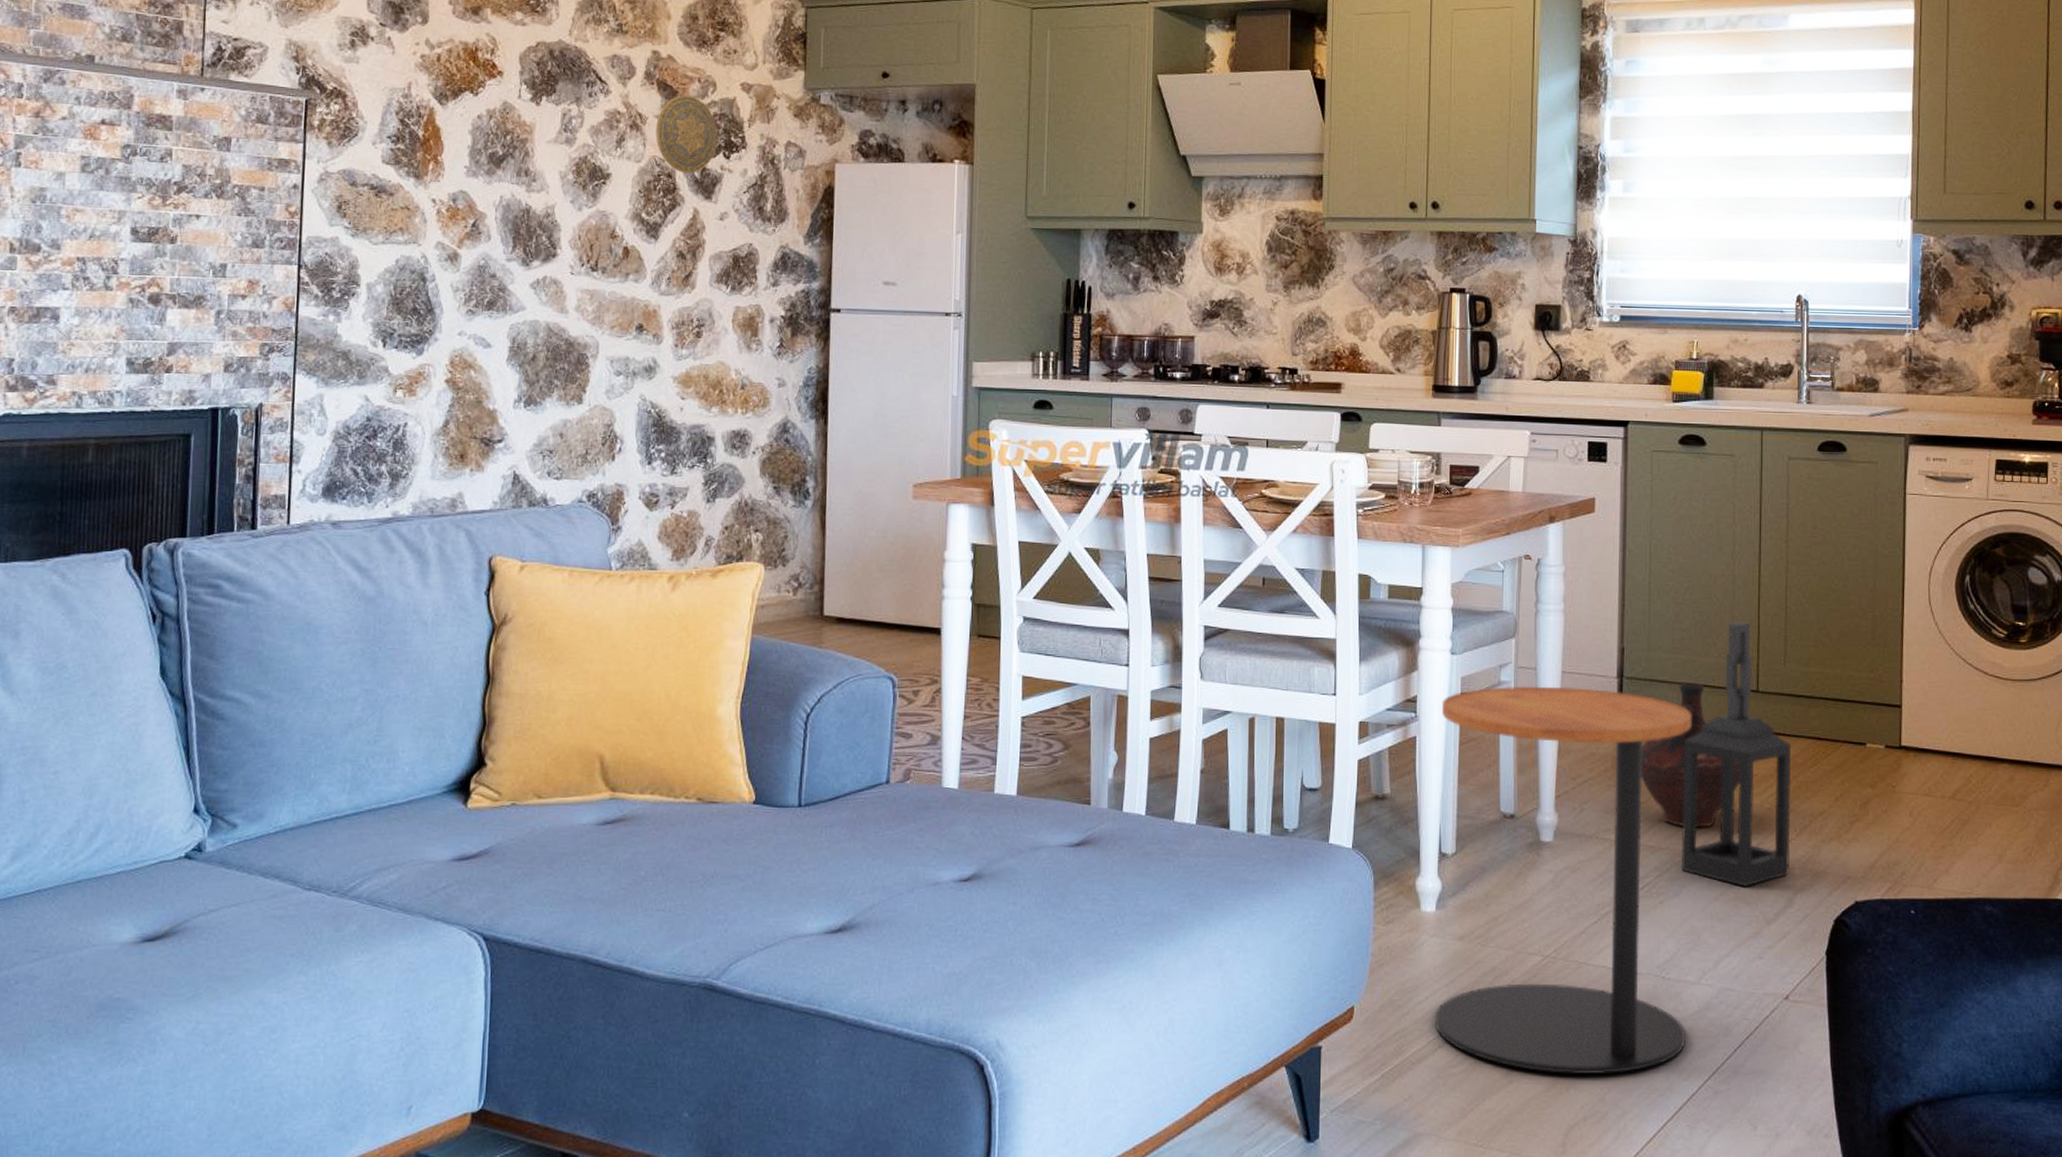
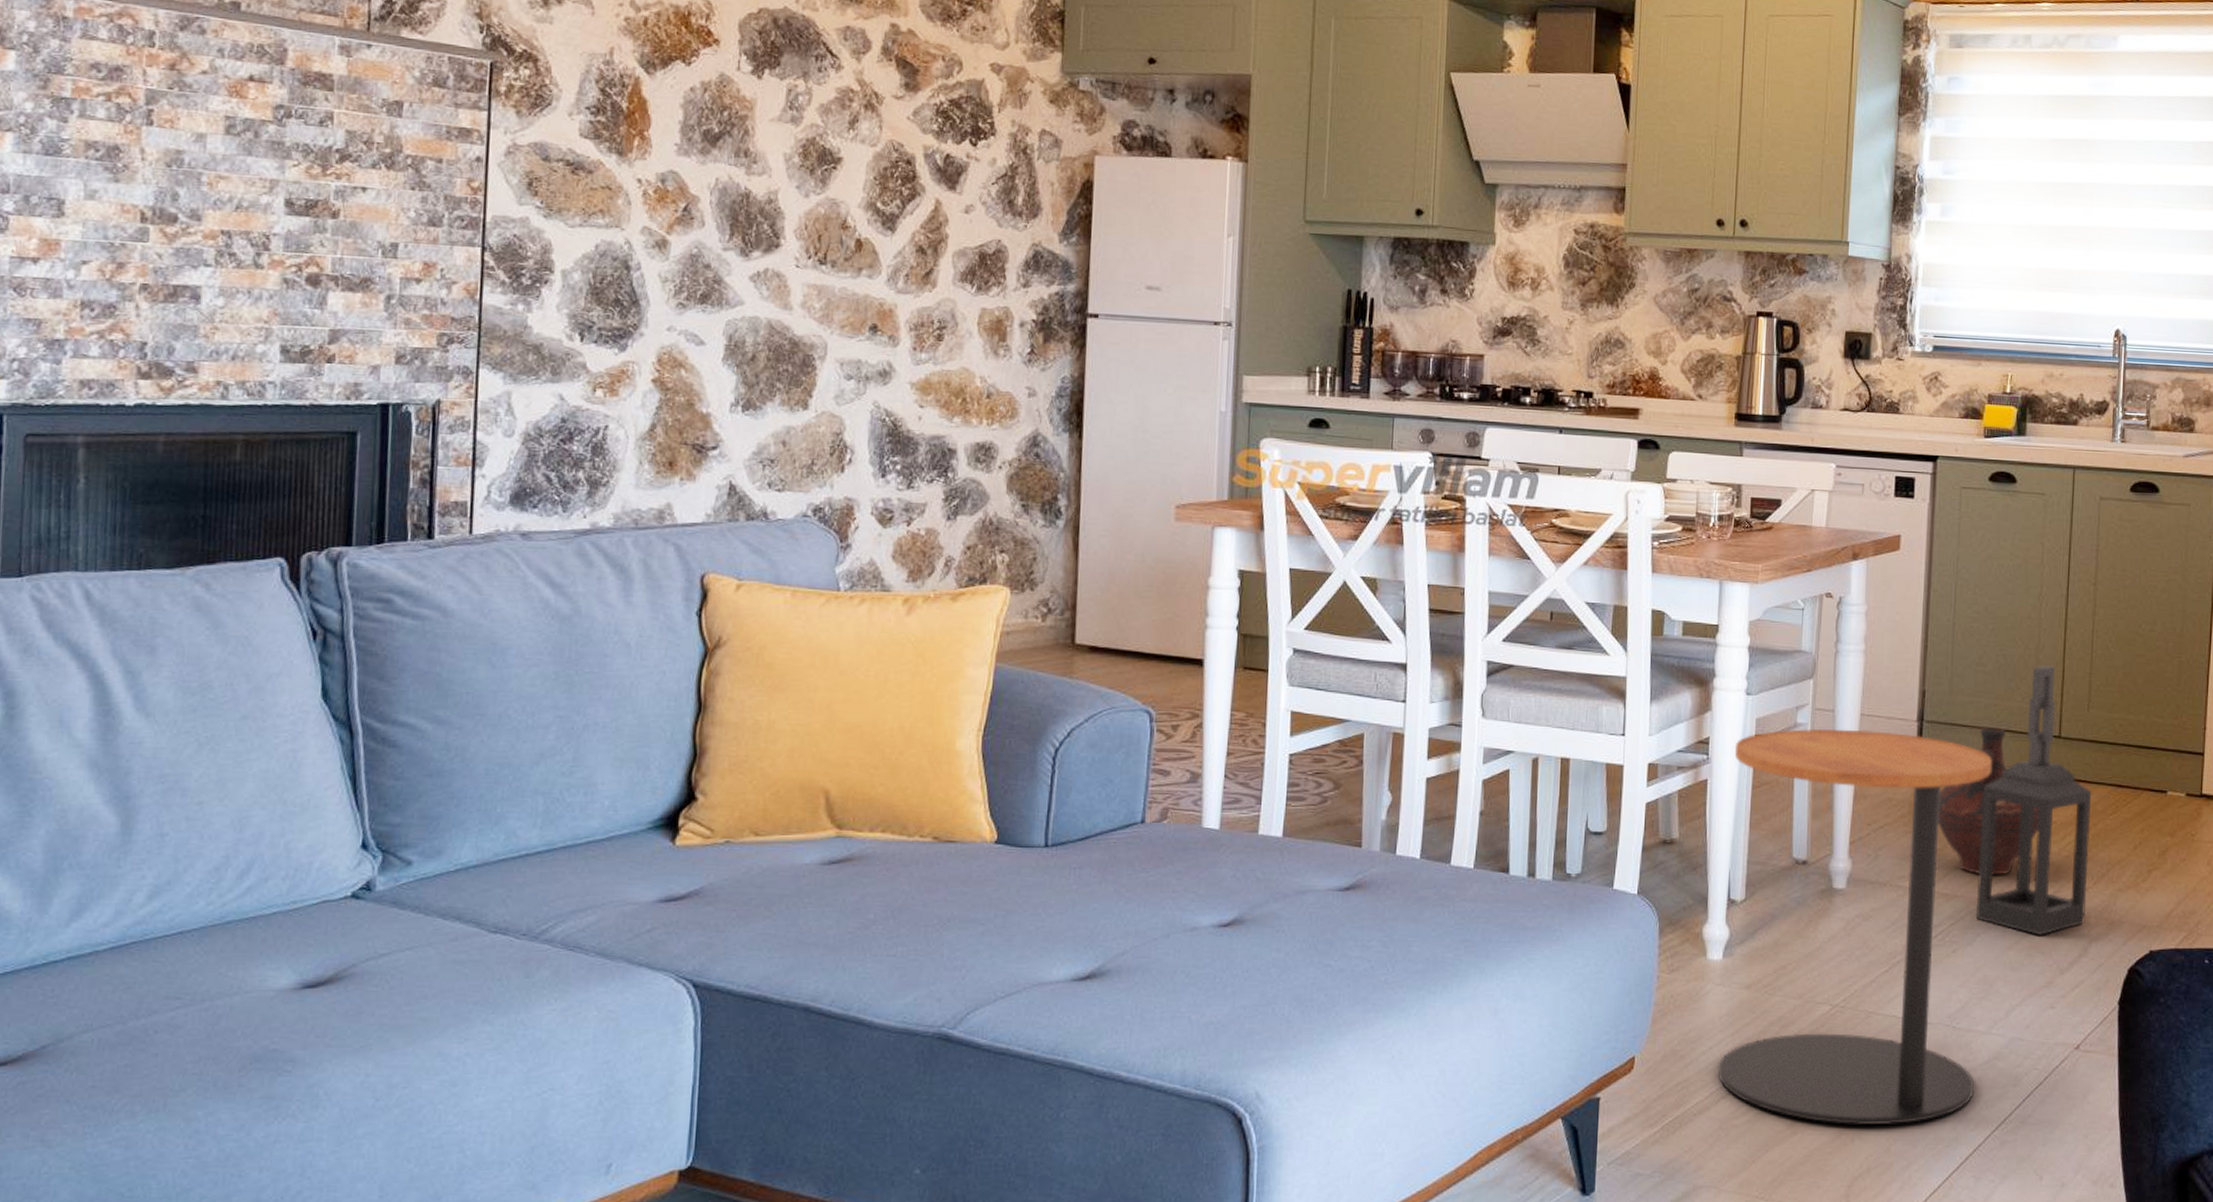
decorative plate: present [655,95,718,174] -> none [893,74,964,161]

